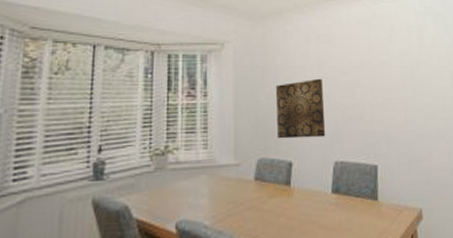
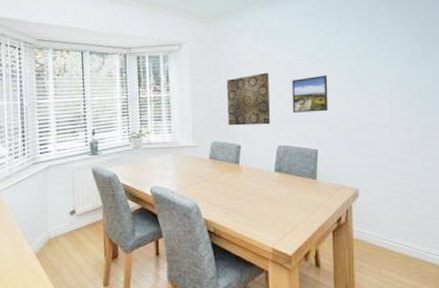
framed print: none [347,83,386,123] -> present [292,75,328,113]

